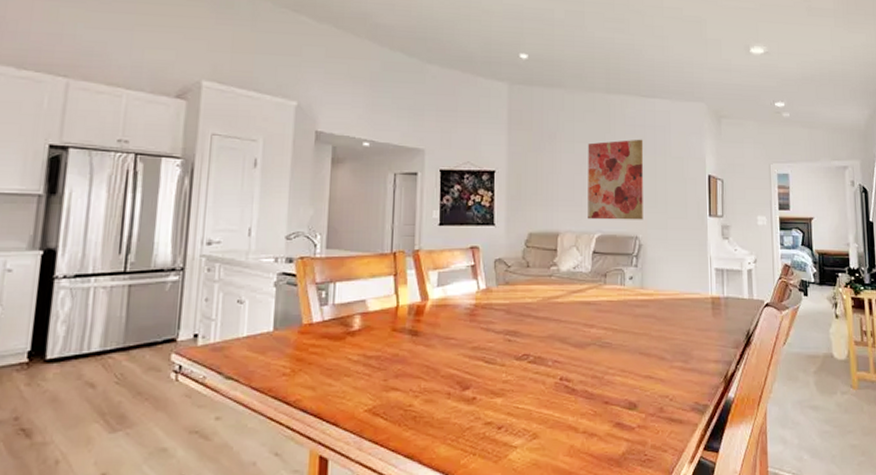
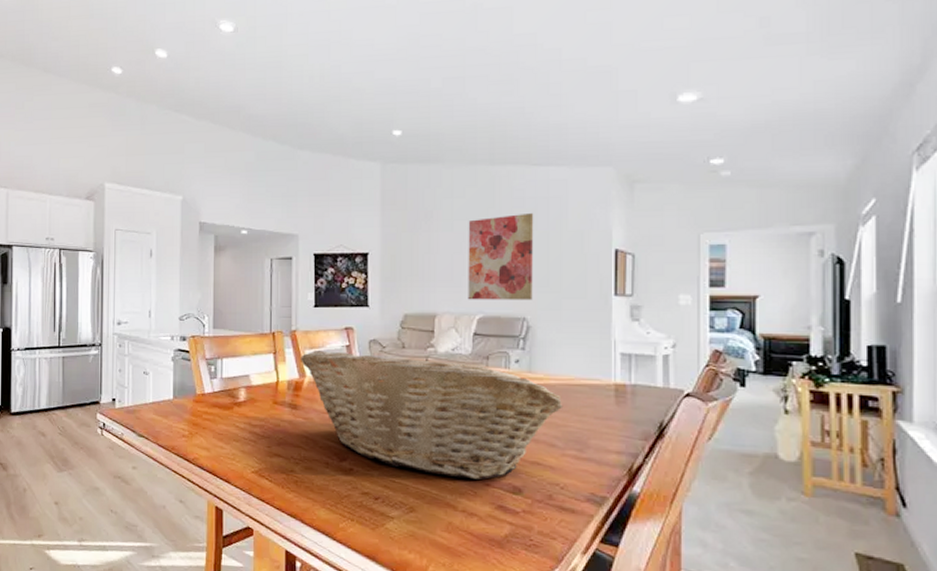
fruit basket: none [423,271,671,398] -> present [301,350,564,480]

